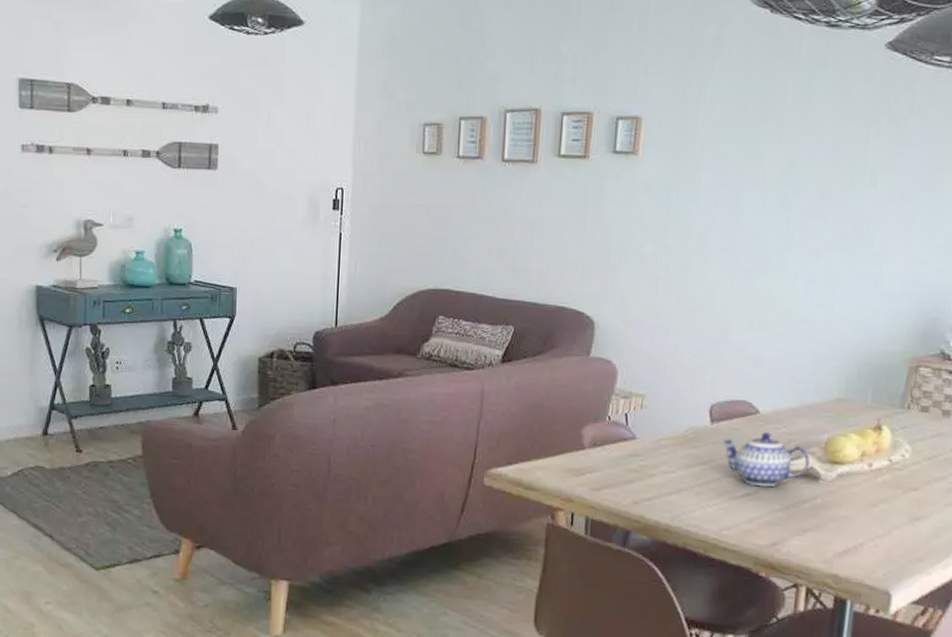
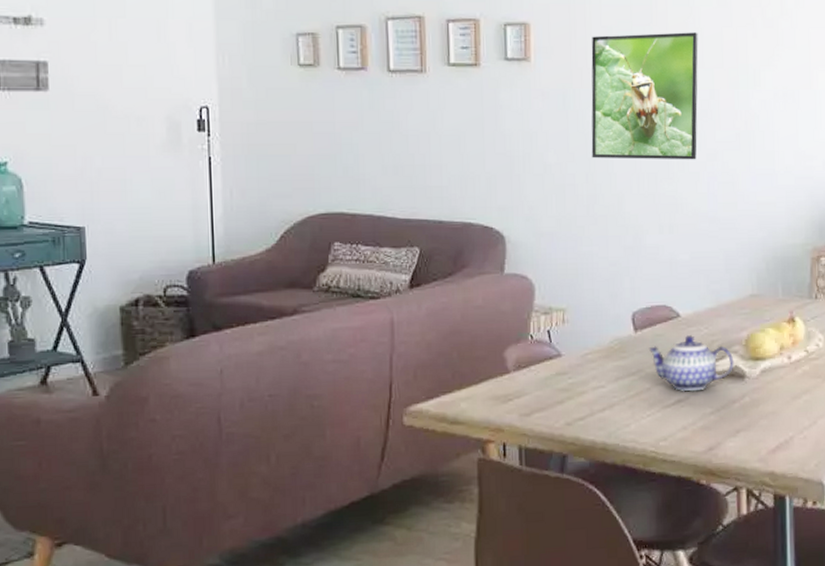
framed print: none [688,129,815,260] -> present [591,32,699,160]

